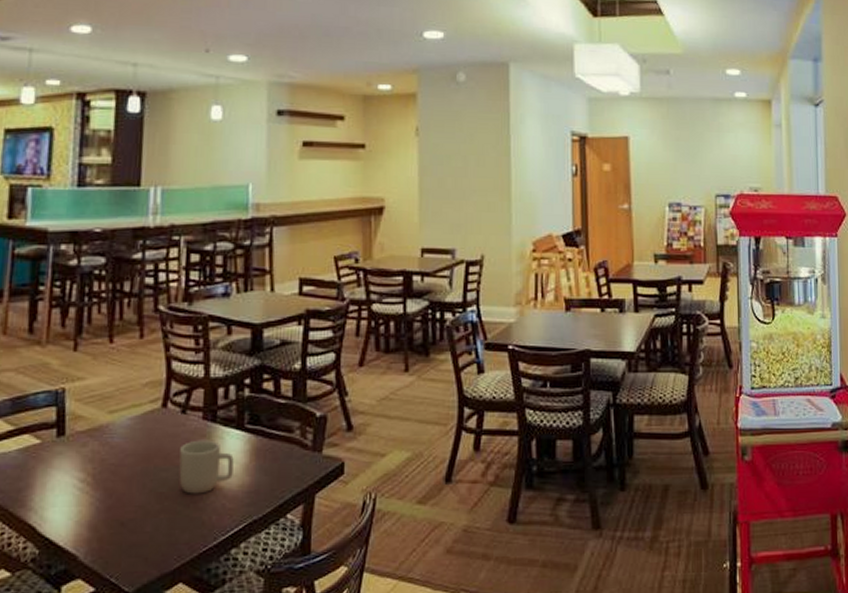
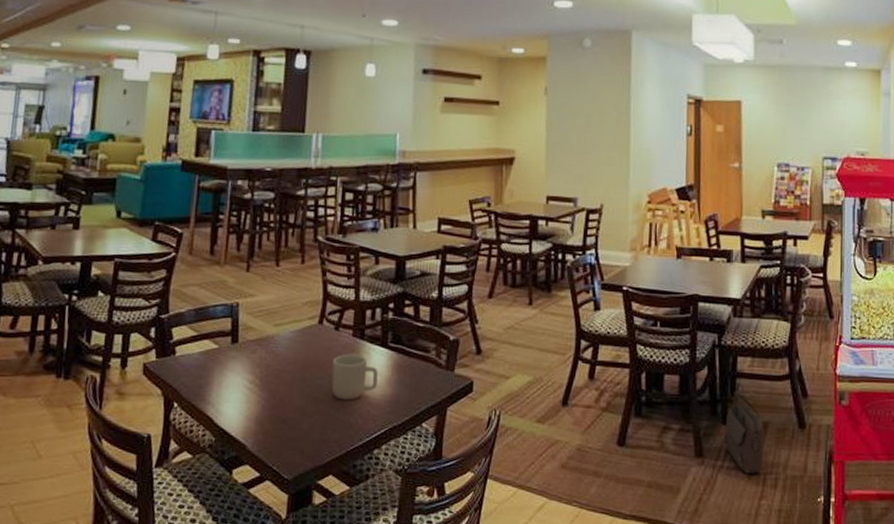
handbag: none [622,444,666,543] -> present [723,383,765,474]

